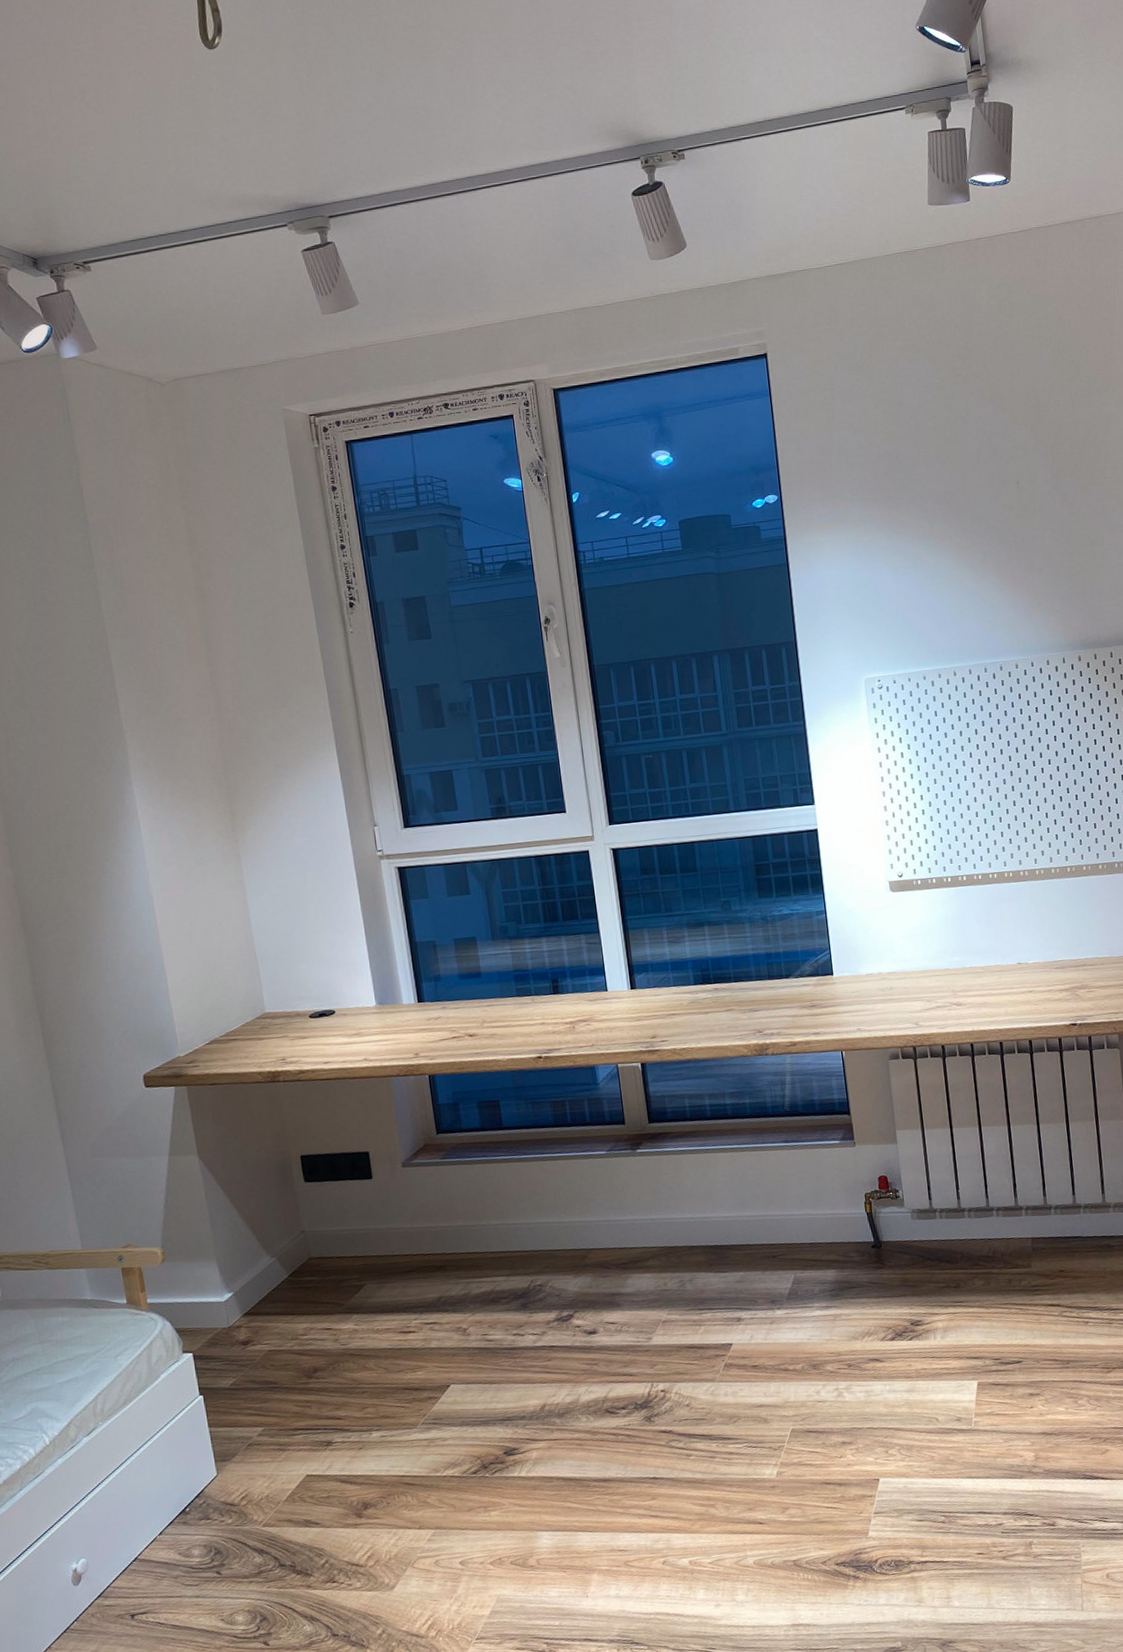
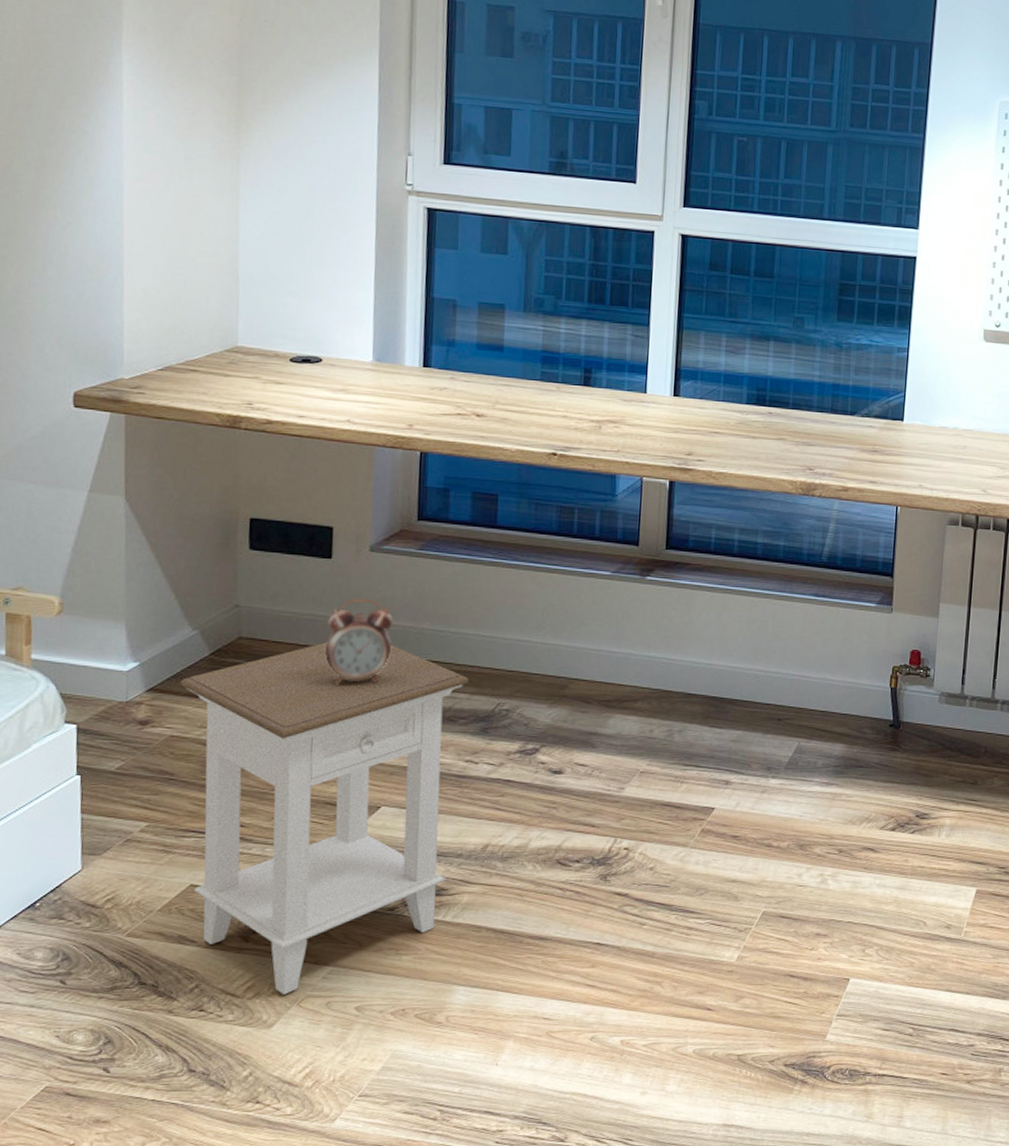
nightstand: none [268,1244,516,1559] -> present [179,642,469,994]
alarm clock: none [378,1208,435,1286] -> present [325,598,393,685]

